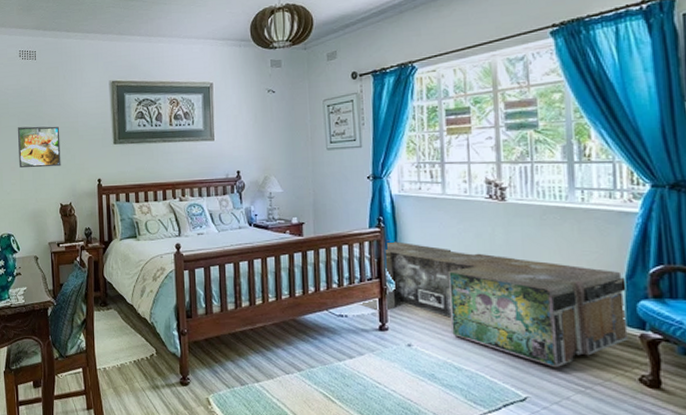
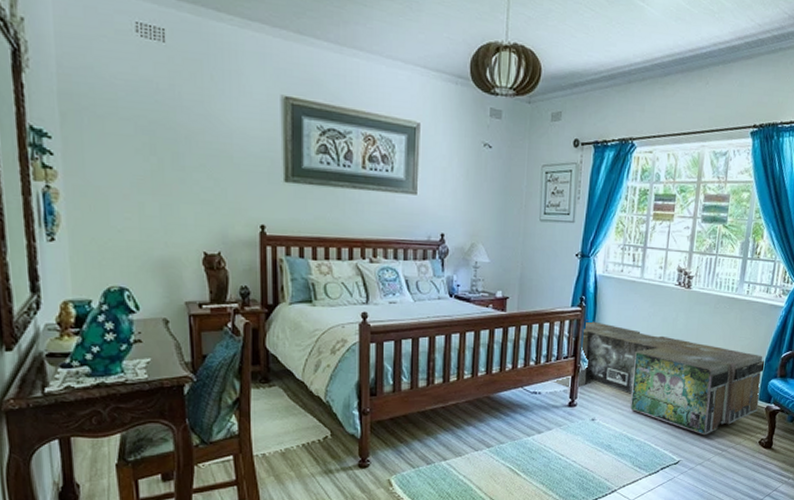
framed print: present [17,126,61,168] -> none [133,138,206,202]

